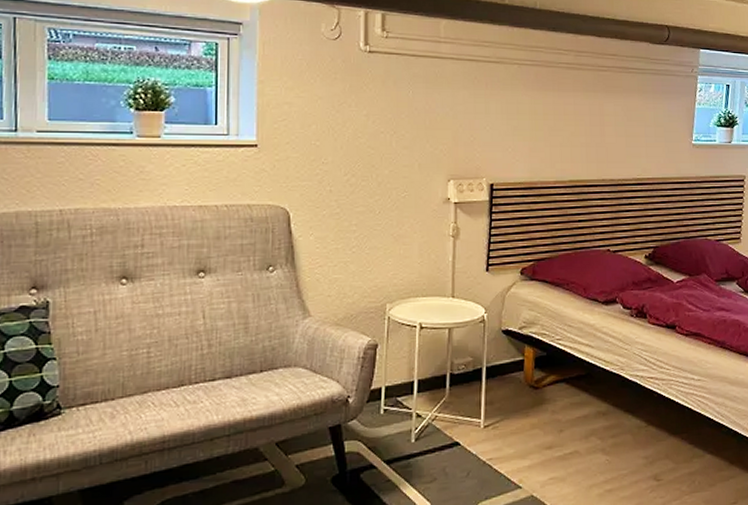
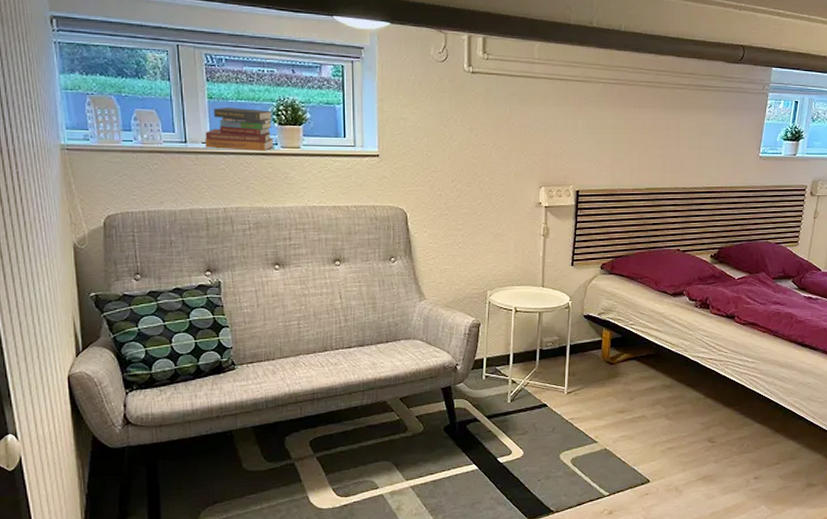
books: none [41,89,128,141] -> present [205,107,274,151]

